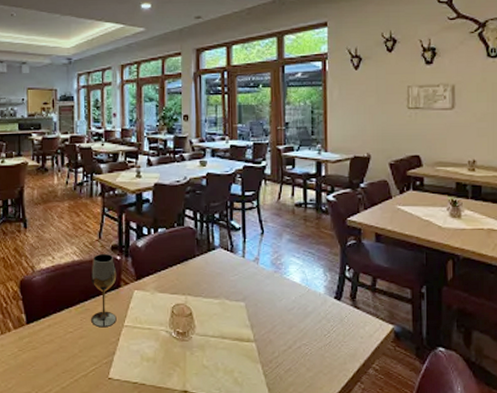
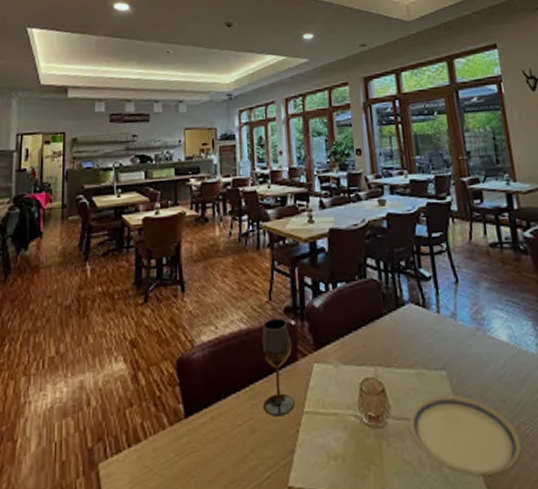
plate: none [210,319,300,381] -> present [409,394,522,477]

